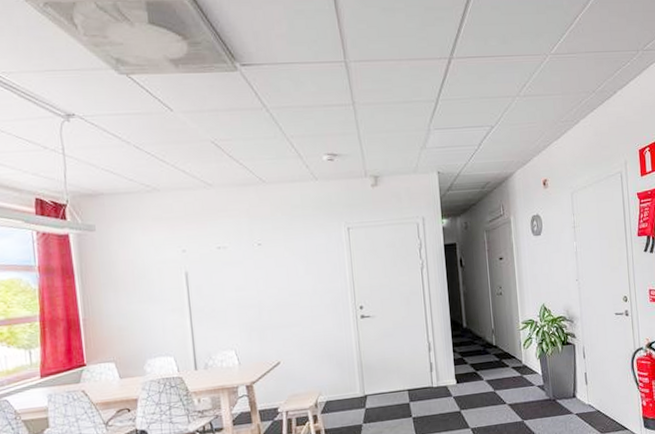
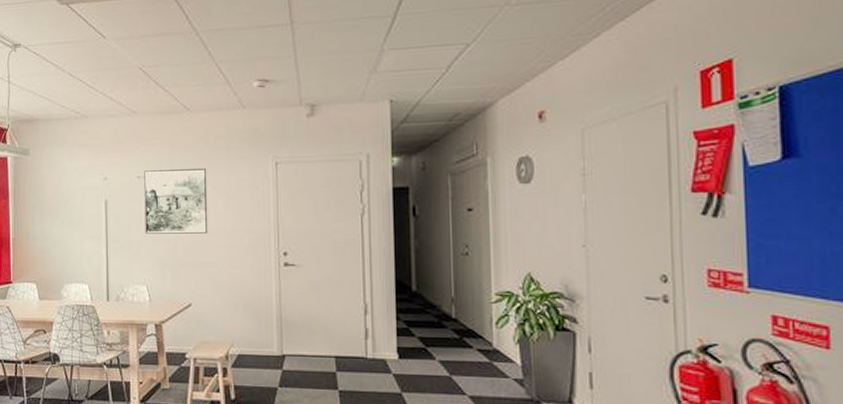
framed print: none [224,235,291,302] -> present [144,167,208,234]

